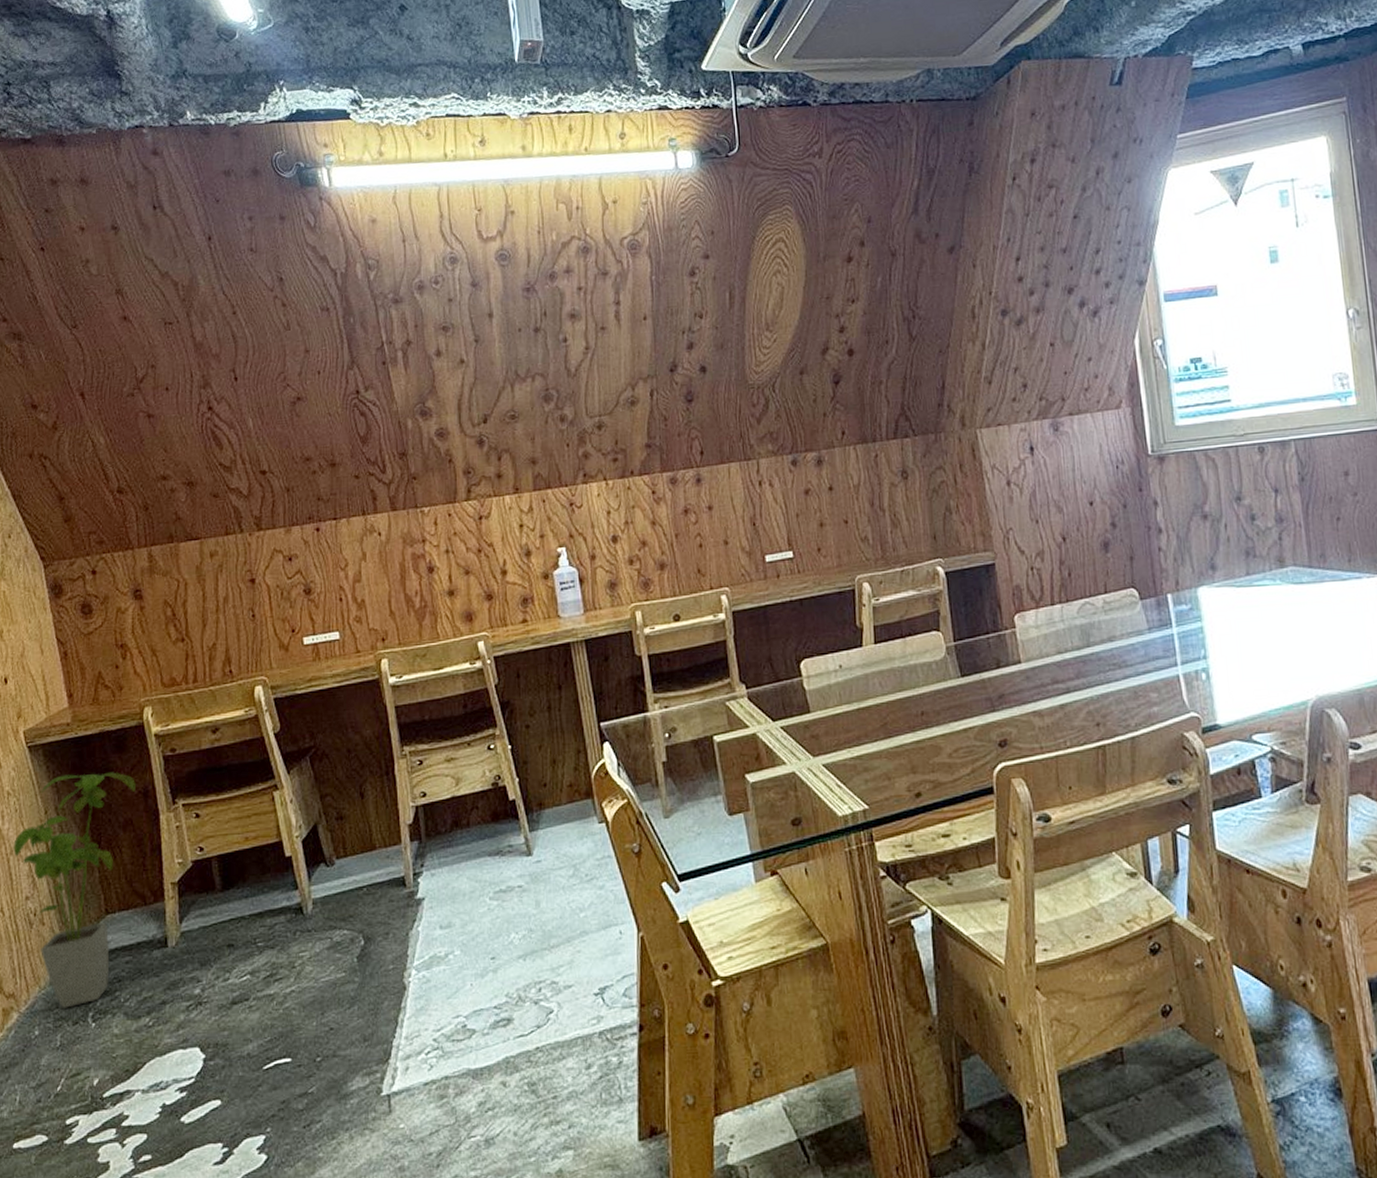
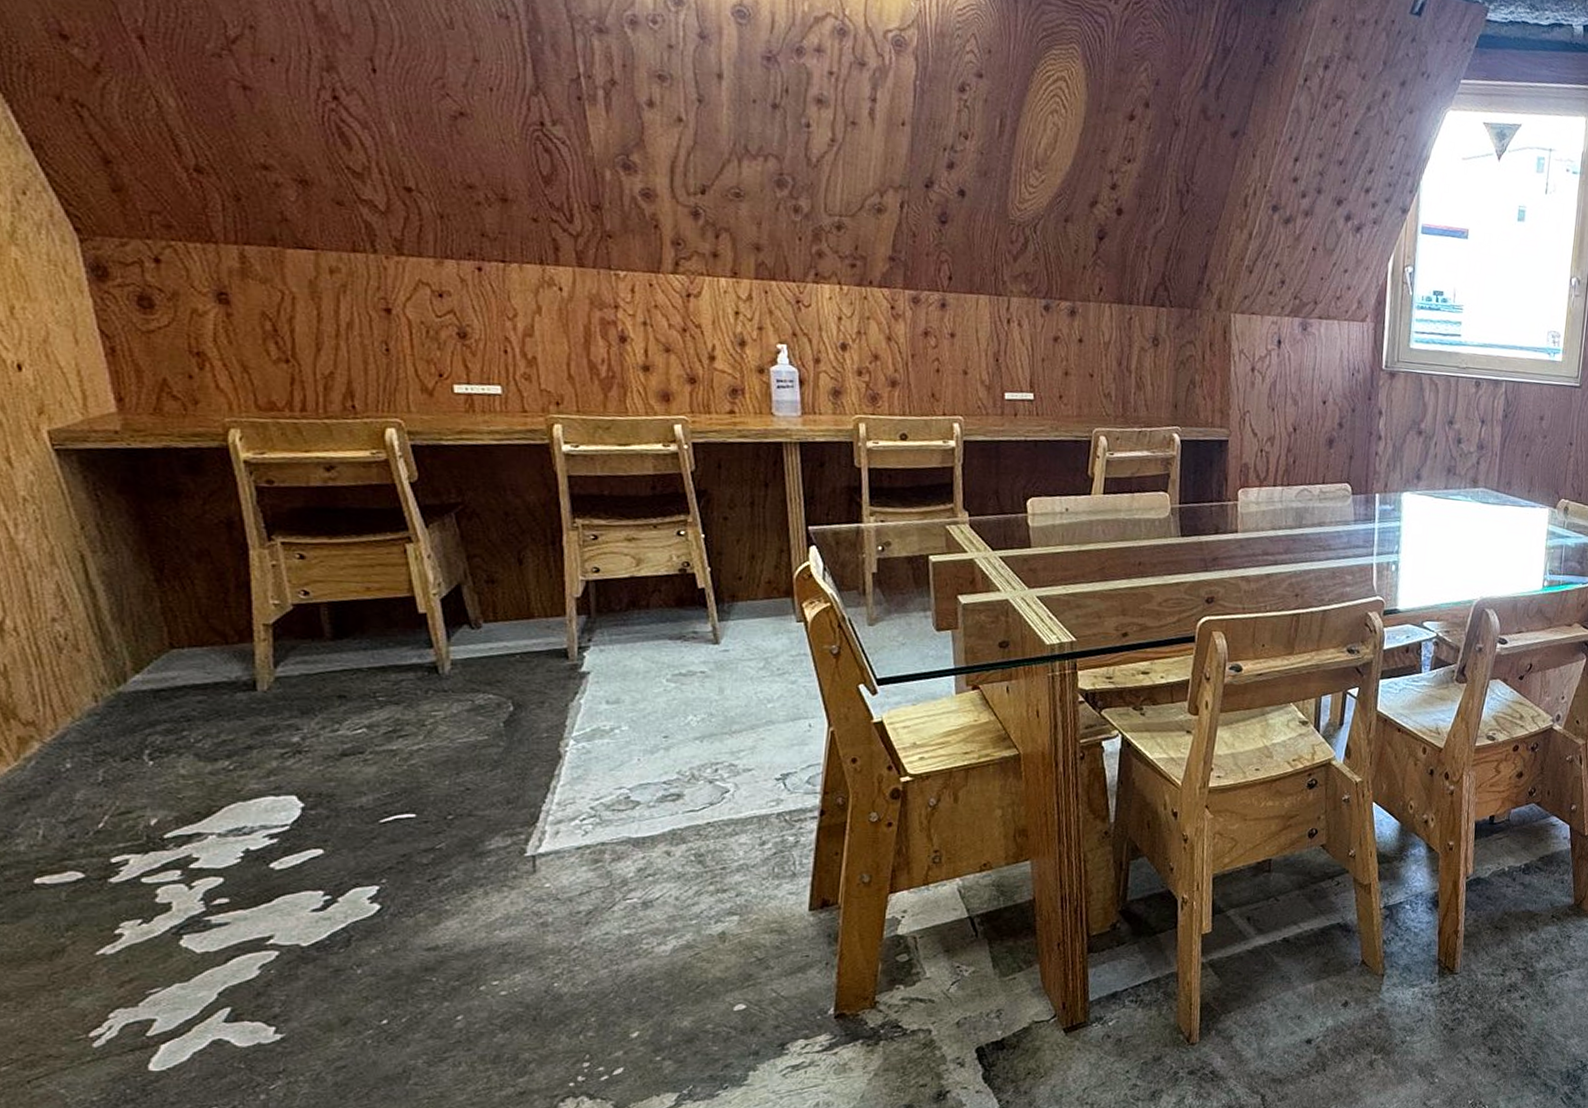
house plant: present [13,772,136,1008] -> none [32,488,215,743]

